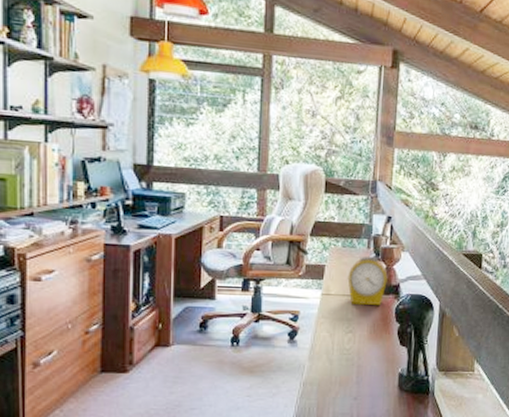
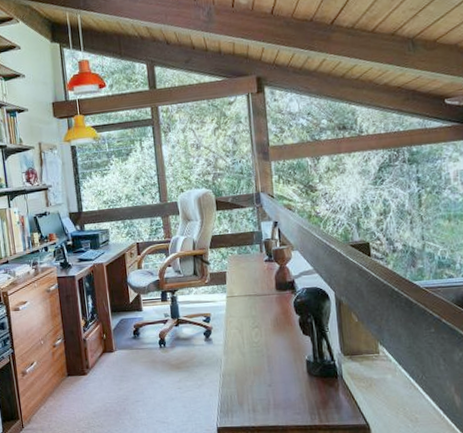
alarm clock: present [347,255,388,306] -> none [247,258,283,303]

